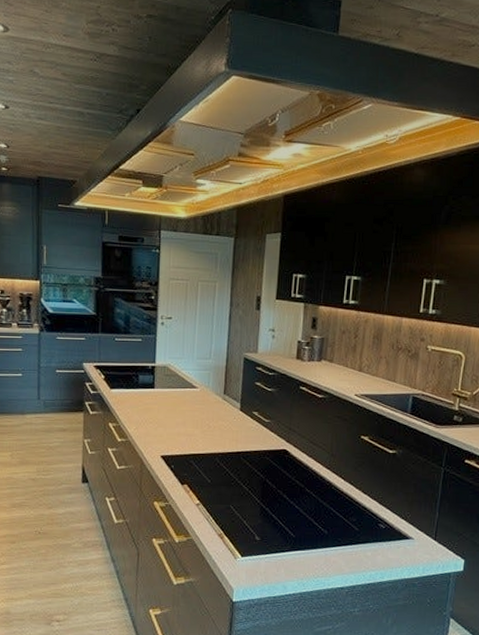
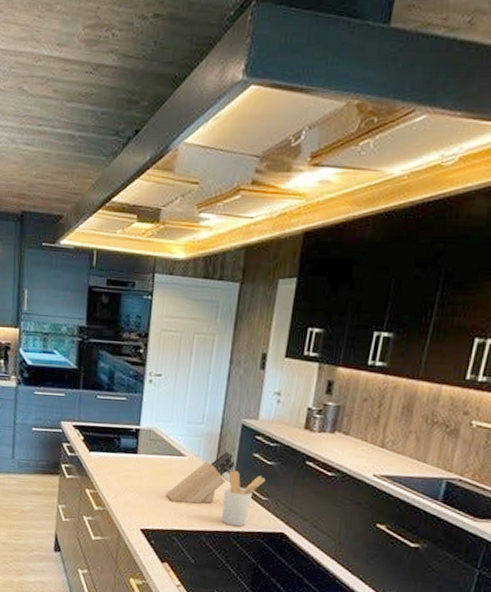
knife block: none [182,382,241,430] -> present [166,451,236,504]
utensil holder: none [232,398,268,447] -> present [221,471,266,527]

